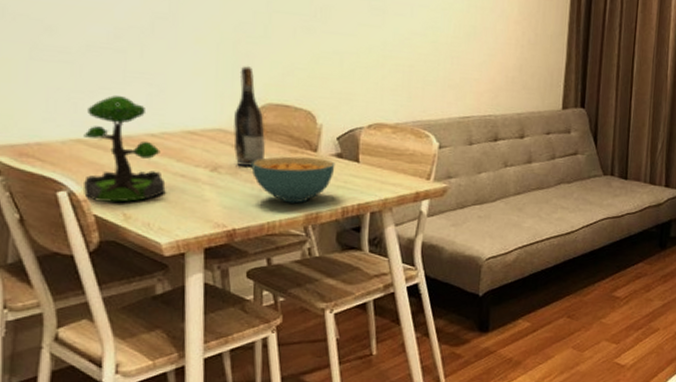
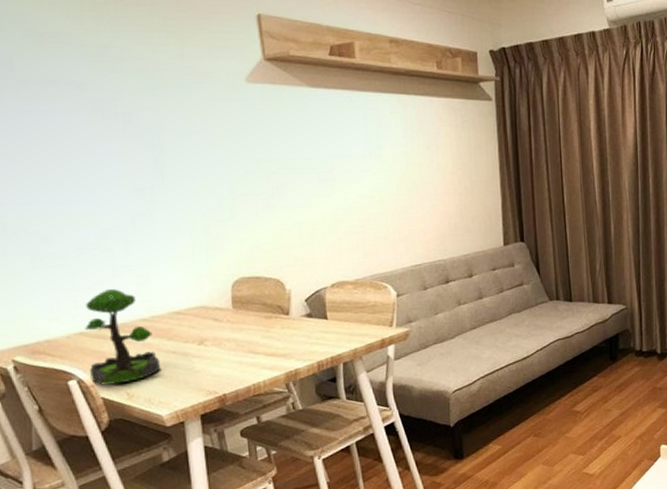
wine bottle: present [234,65,266,166] -> none [212,246,244,336]
cereal bowl: present [251,156,335,204] -> none [233,320,307,365]

